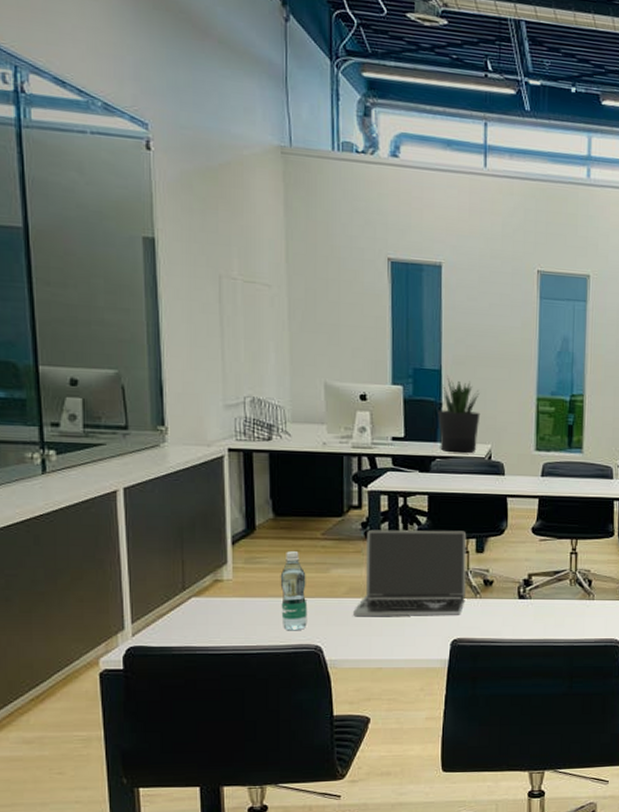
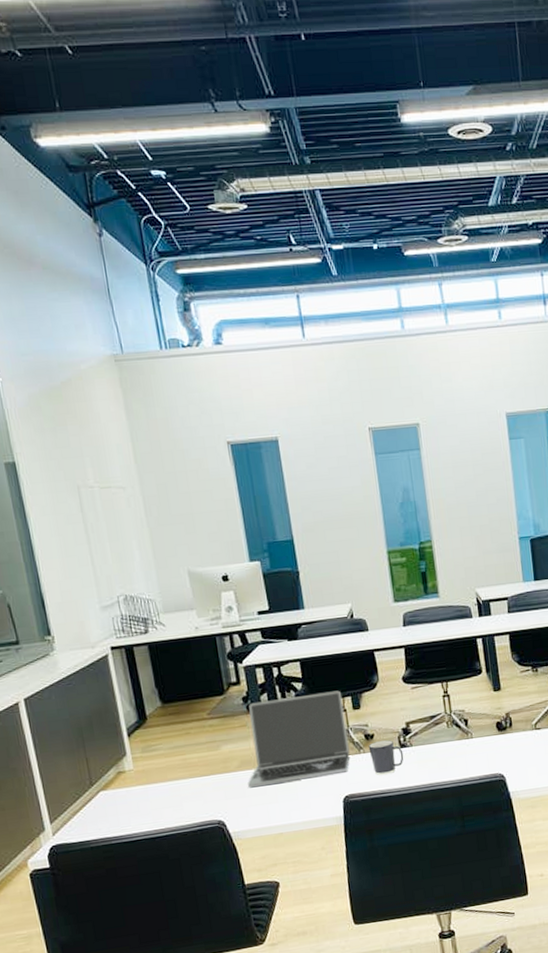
bottle: present [280,551,308,631] -> none [175,734,208,810]
planter: present [438,375,481,453] -> none [295,544,339,617]
mug: none [486,588,521,624] -> present [368,740,404,776]

